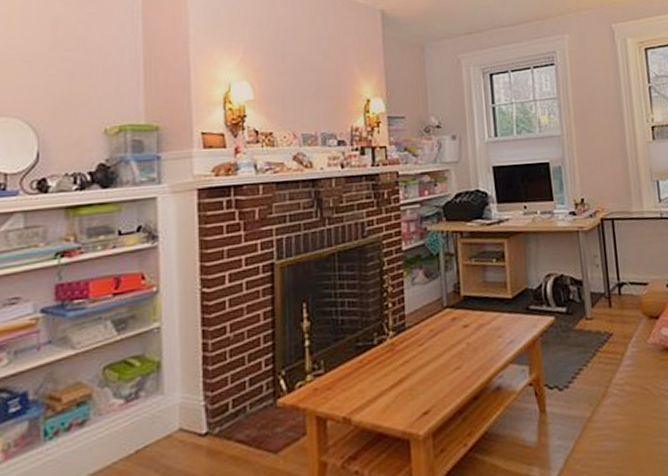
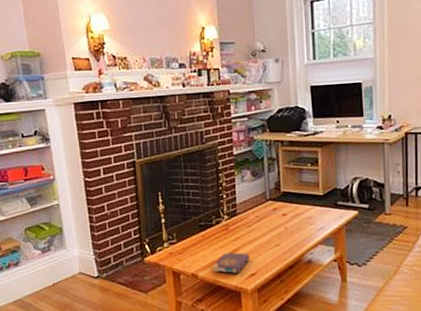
book: none [371,381,422,414] -> present [212,251,250,274]

